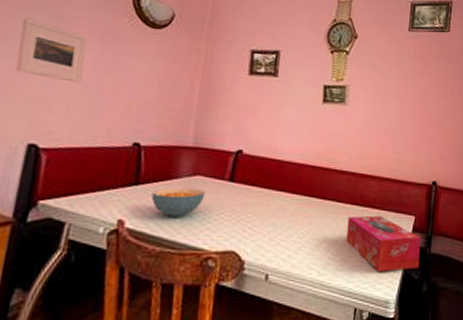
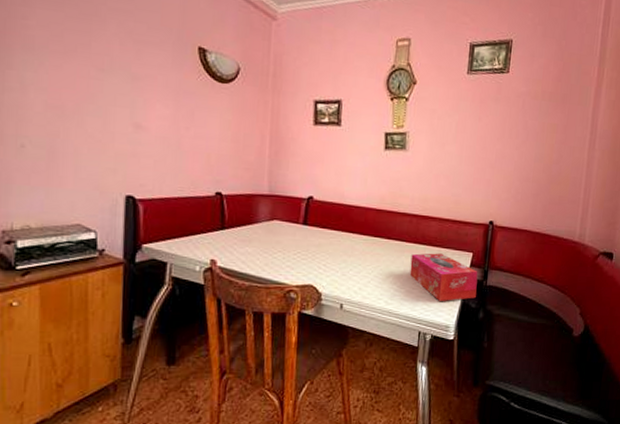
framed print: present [16,18,88,84] -> none [103,78,164,139]
cereal bowl: present [151,187,206,218] -> none [237,231,283,258]

